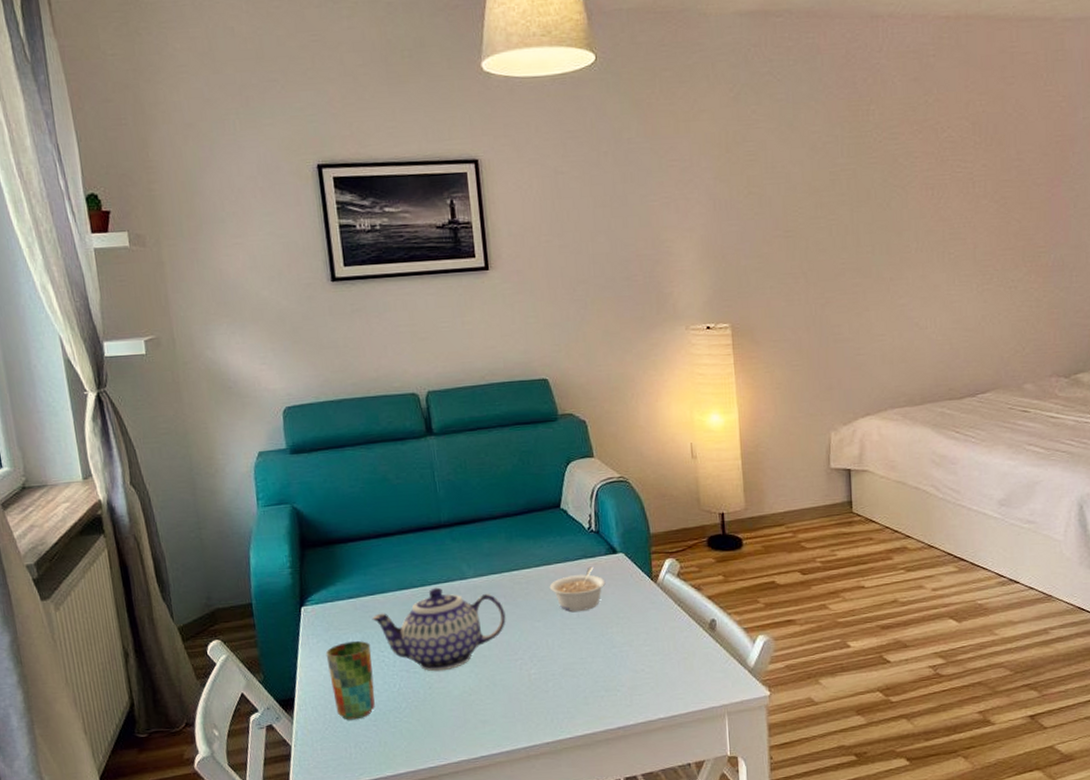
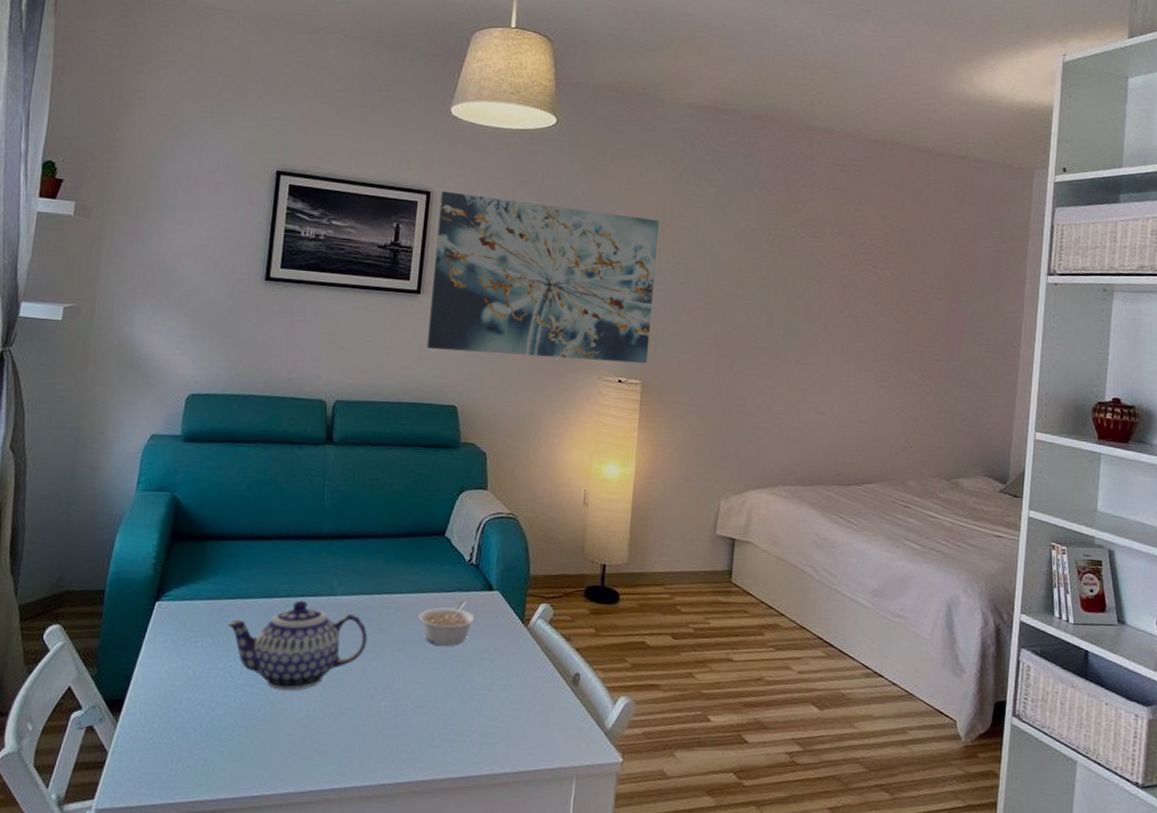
cup: present [326,641,375,720] -> none [166,646,220,732]
wall art: none [489,148,734,326] -> present [427,191,659,364]

